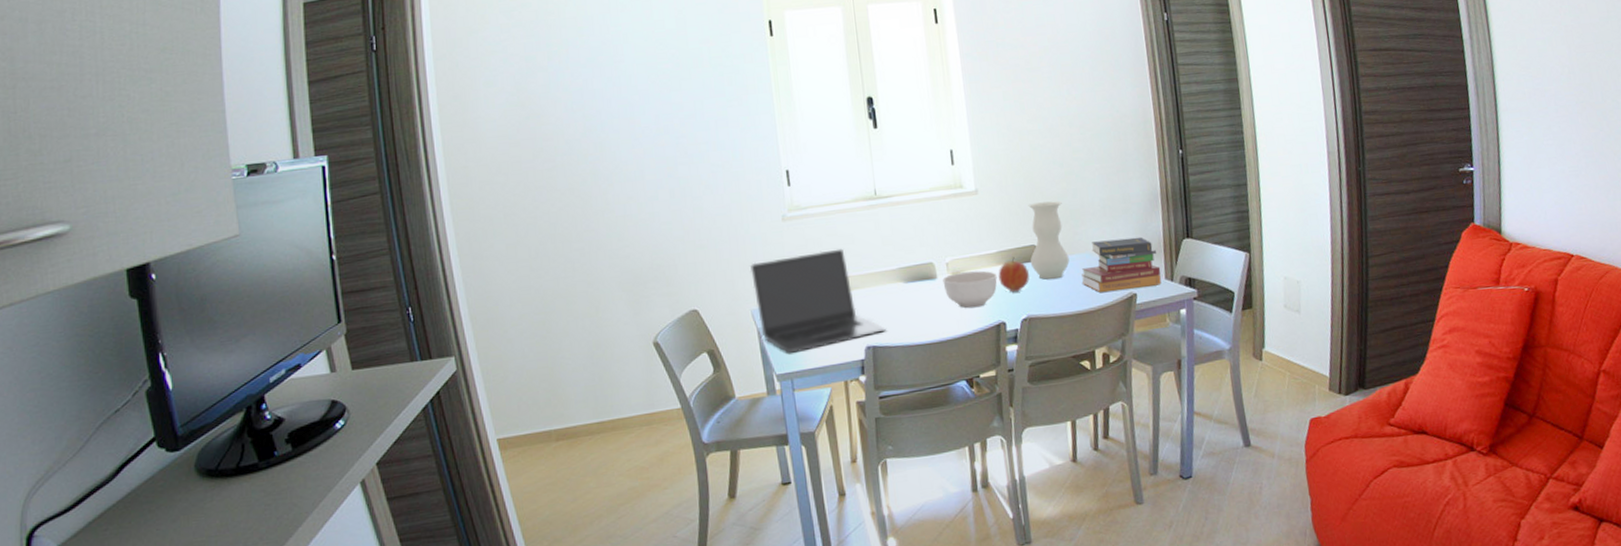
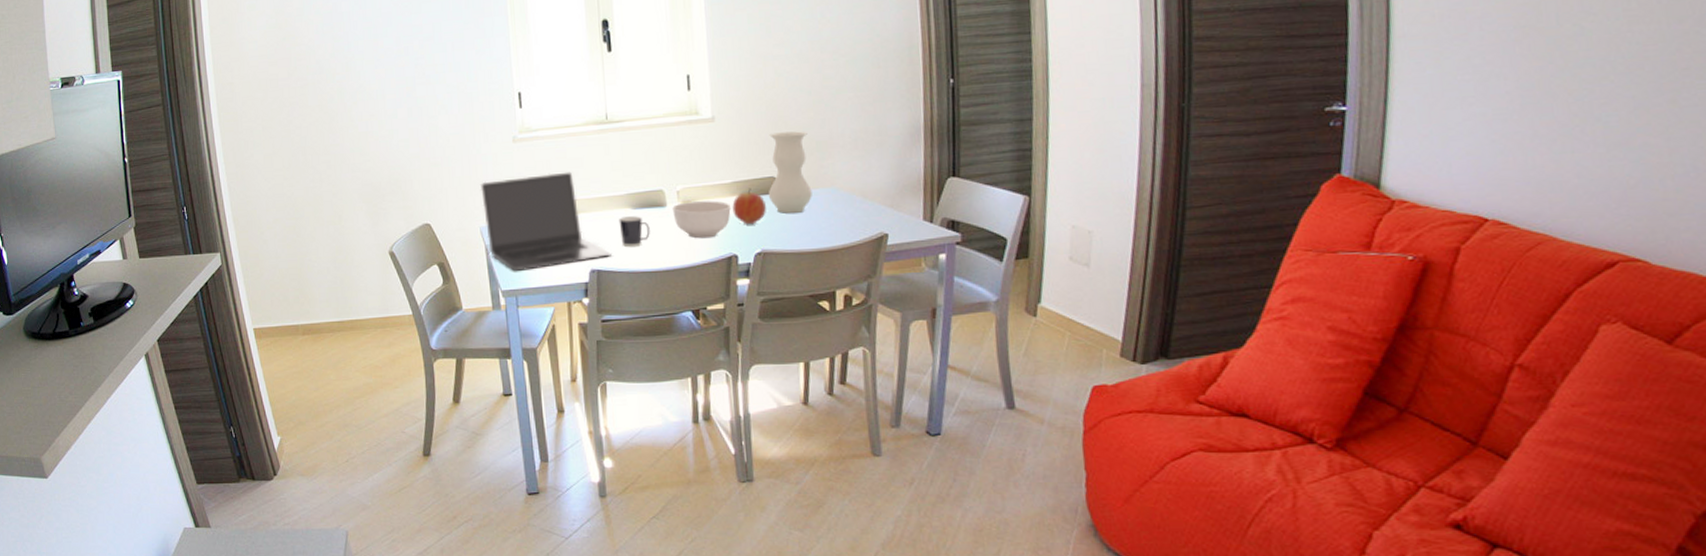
mug: none [891,289,923,321] -> present [618,216,650,247]
books: present [1081,237,1162,293] -> none [824,173,919,231]

